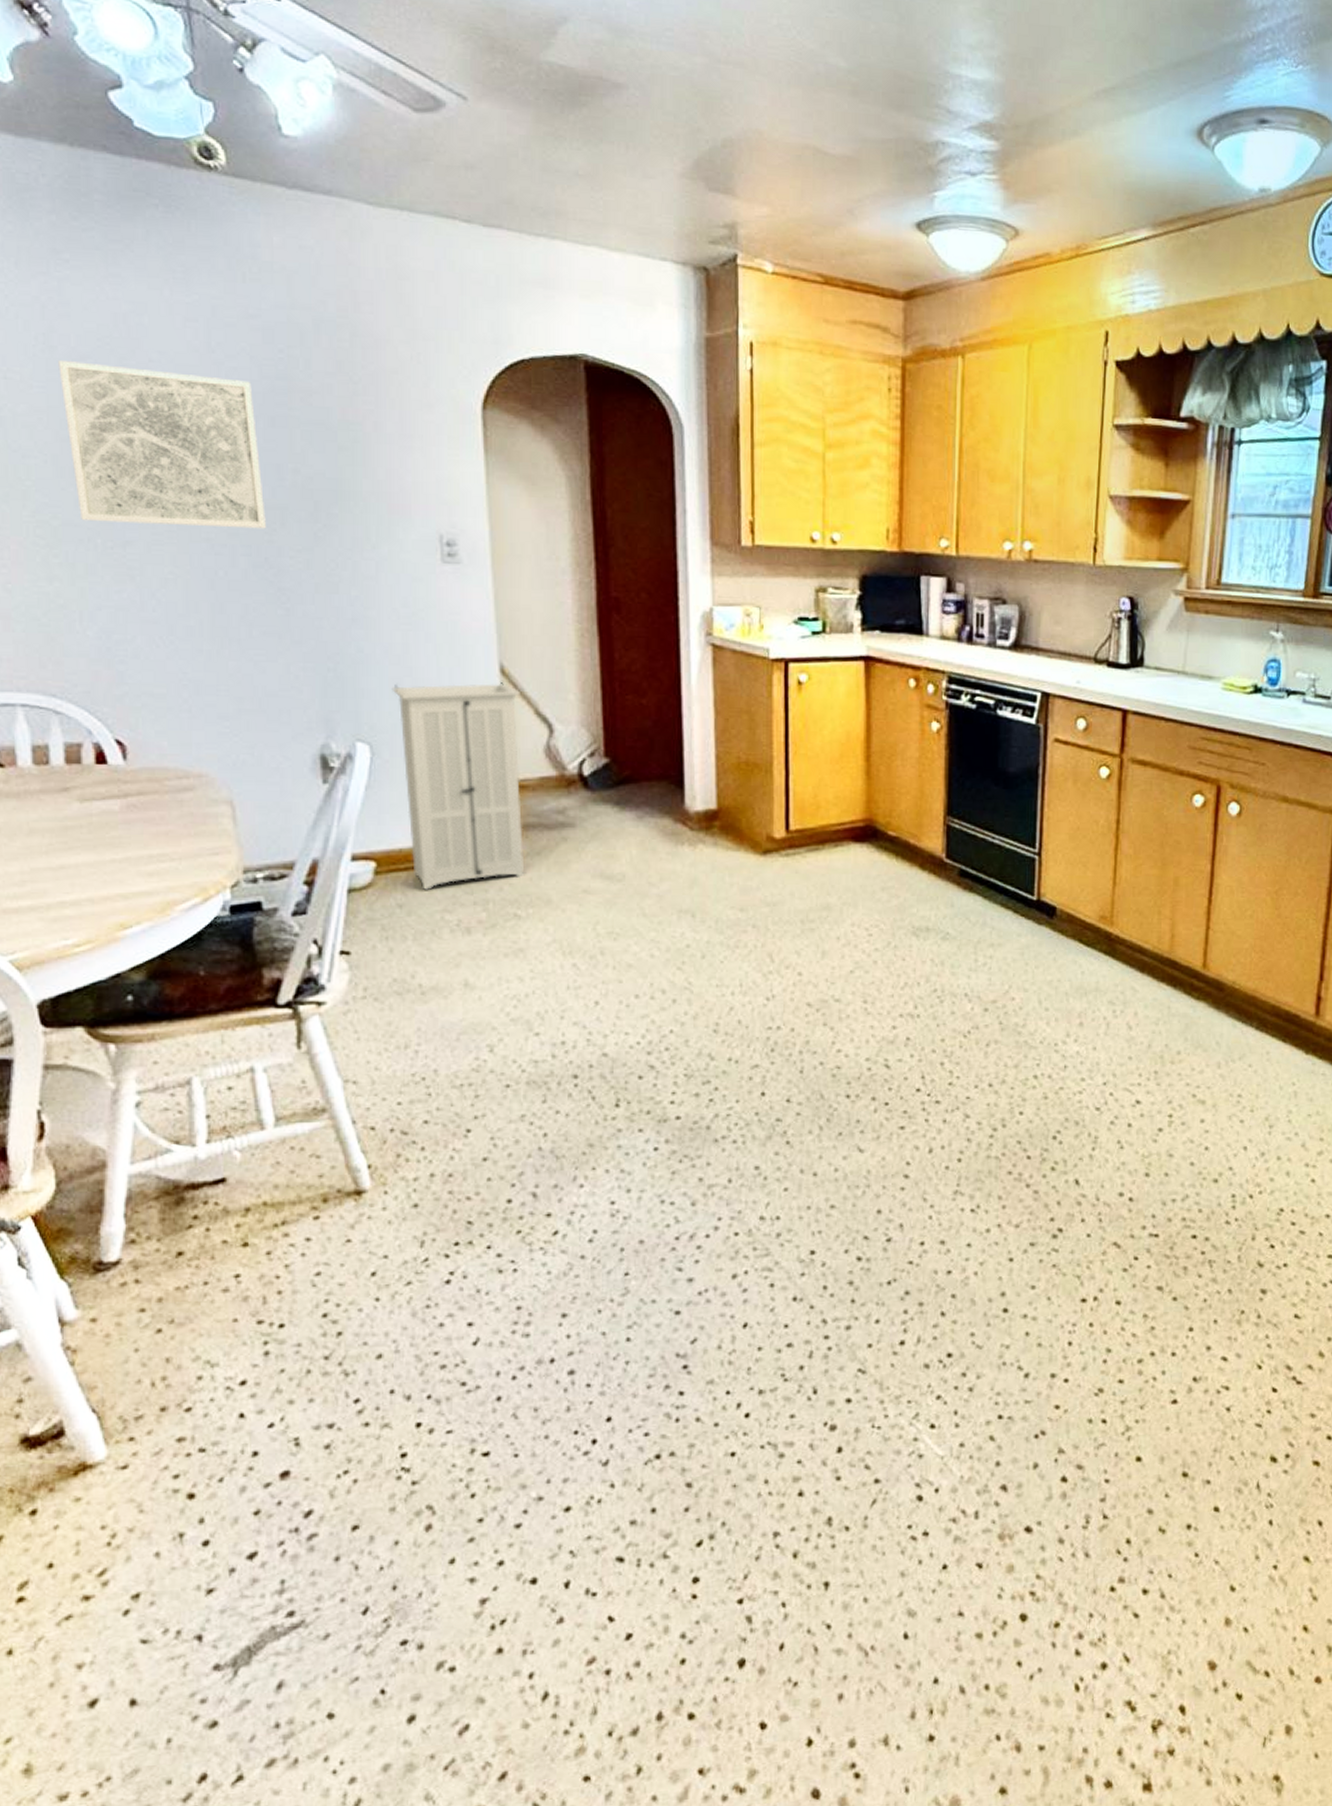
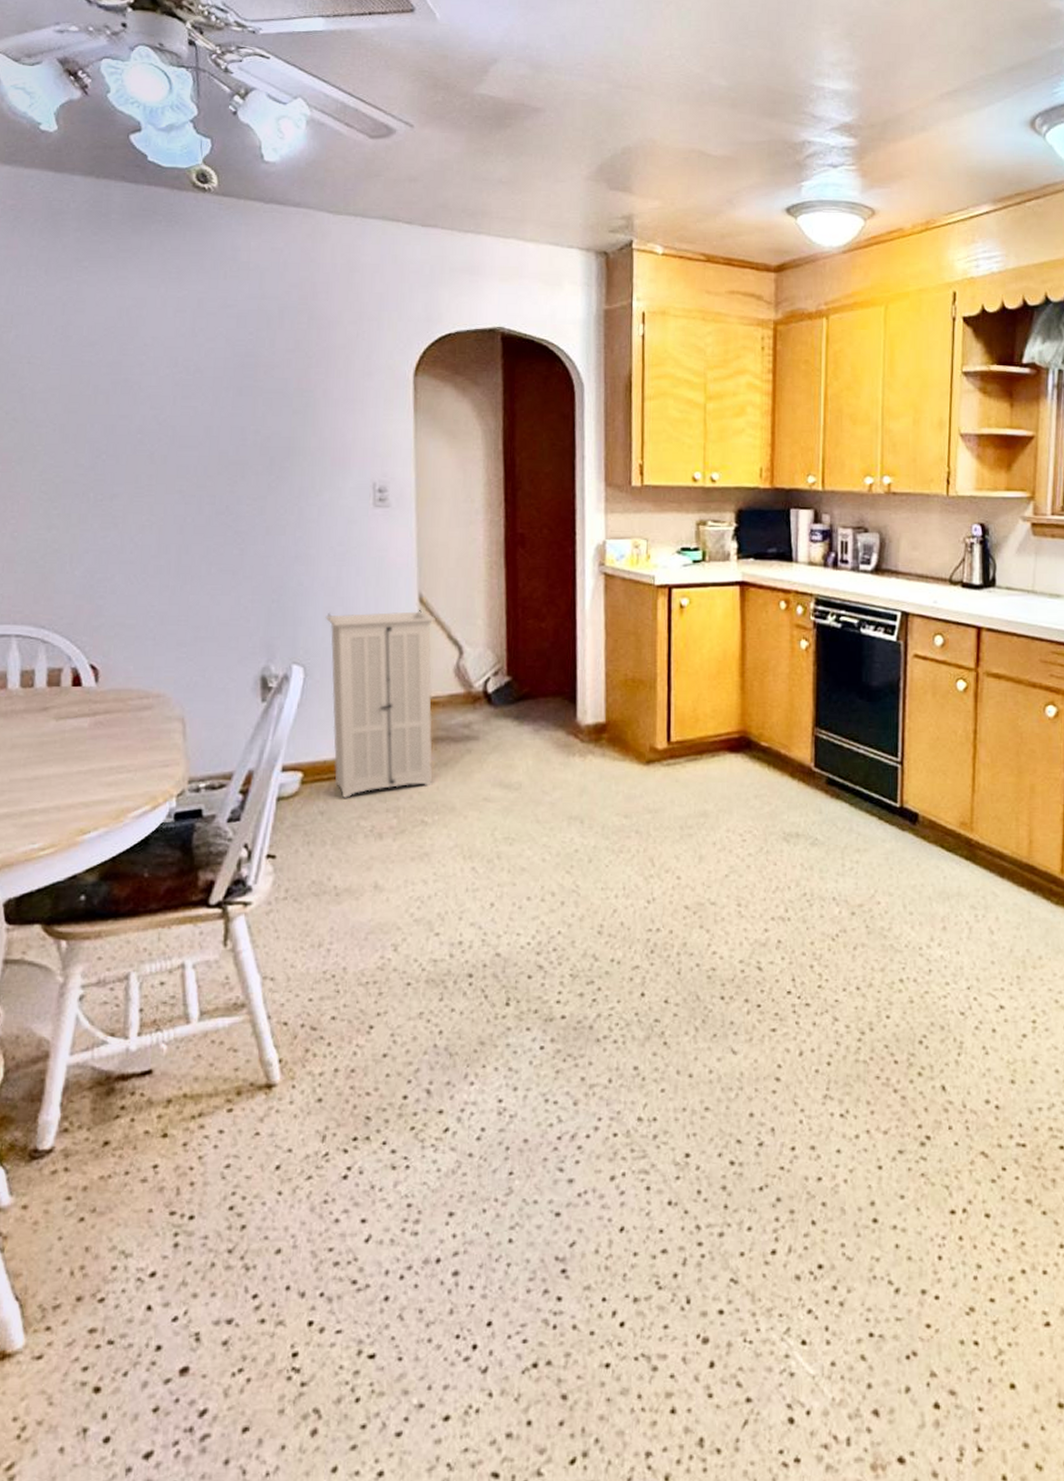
wall art: present [58,361,266,529] -> none [72,348,229,482]

